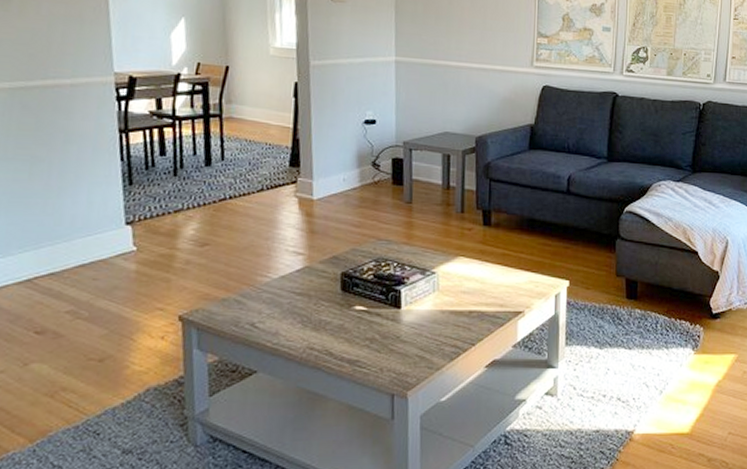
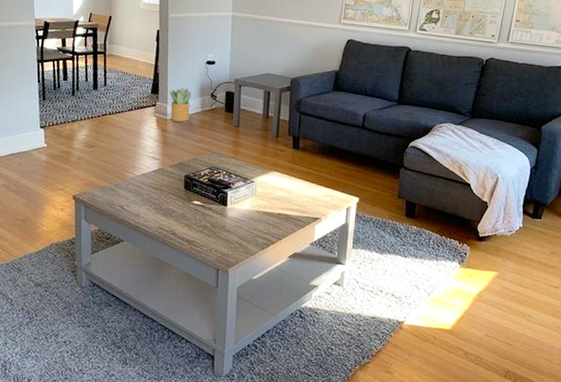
potted plant: none [315,157,346,201] -> present [169,88,192,122]

